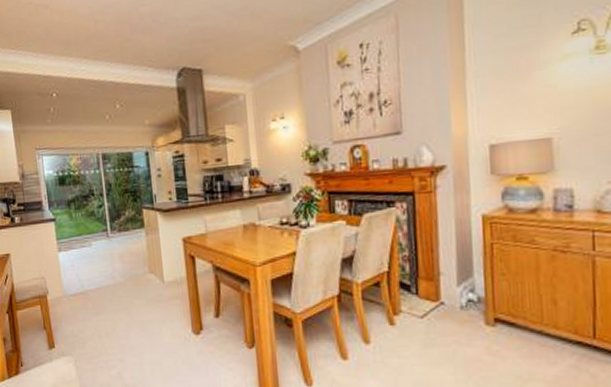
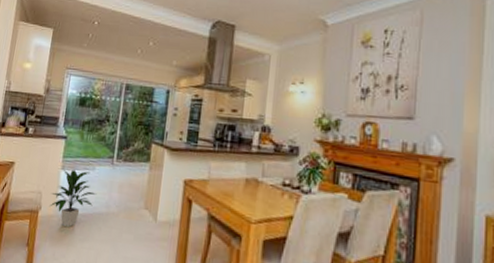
indoor plant: none [53,249,100,305] -> present [49,170,97,228]

